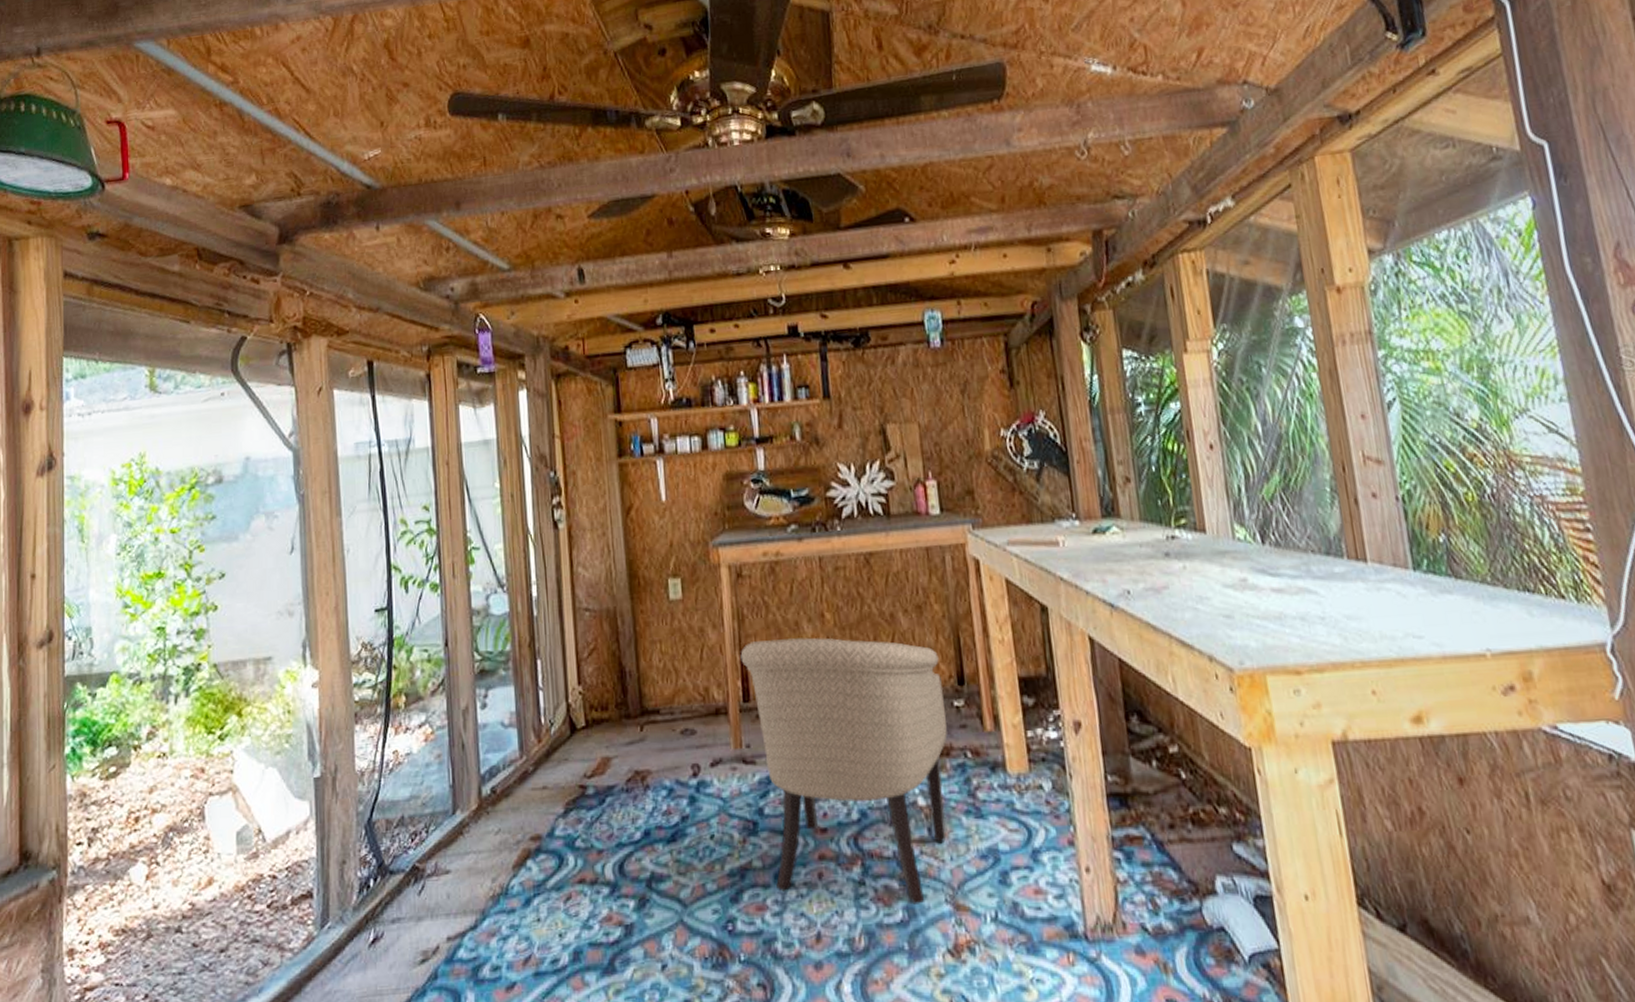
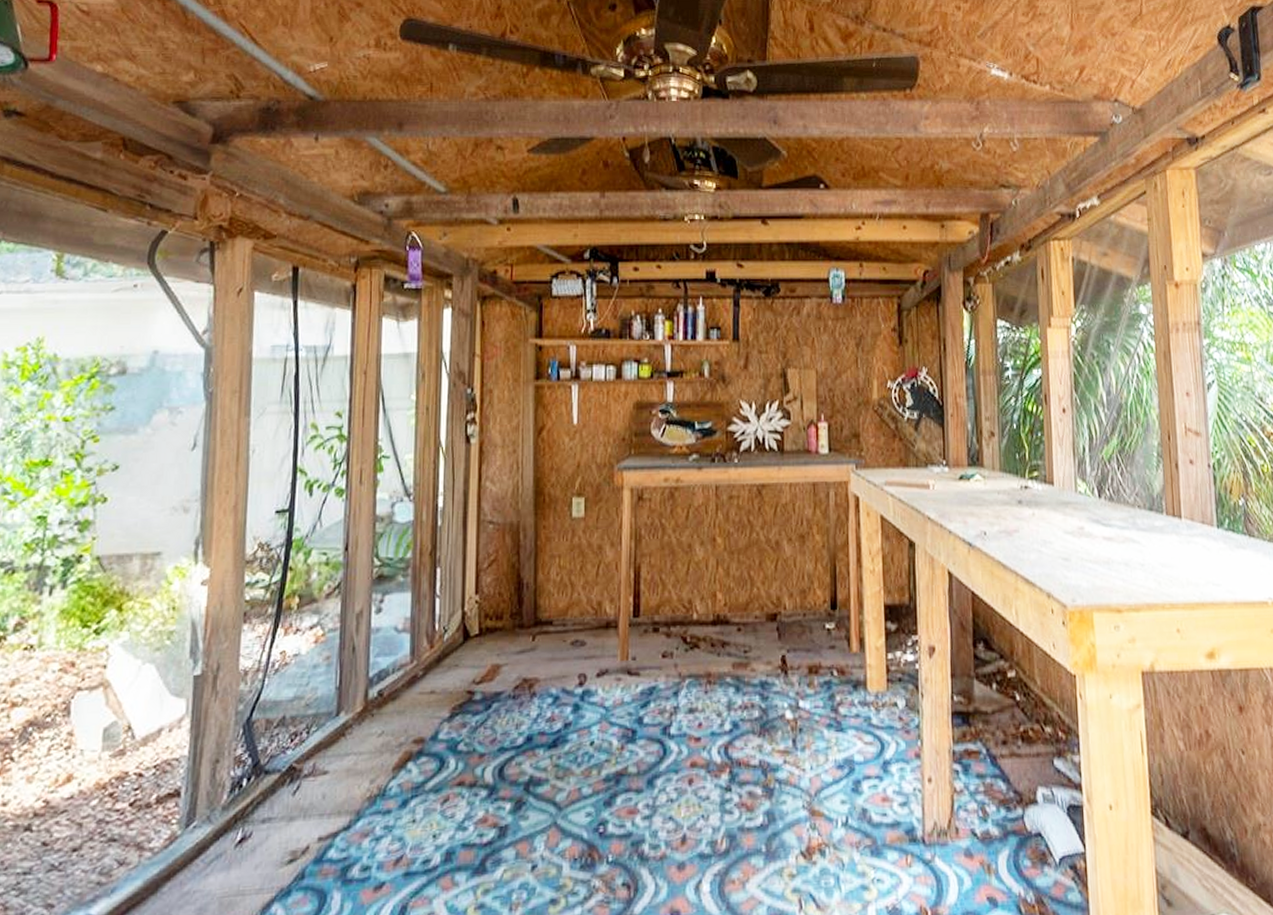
chair: present [740,637,948,905] -> none [634,559,817,810]

